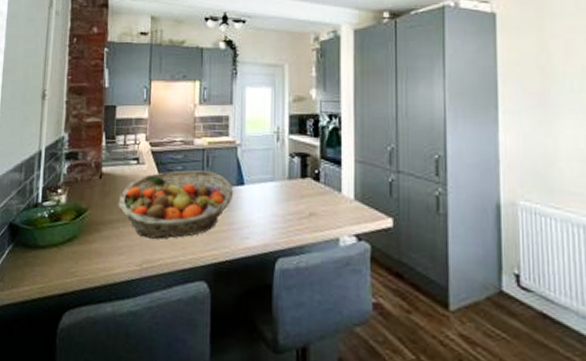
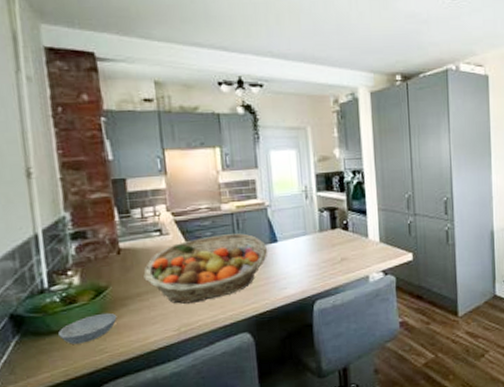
bowl: none [42,235,90,263] -> present [58,312,117,344]

